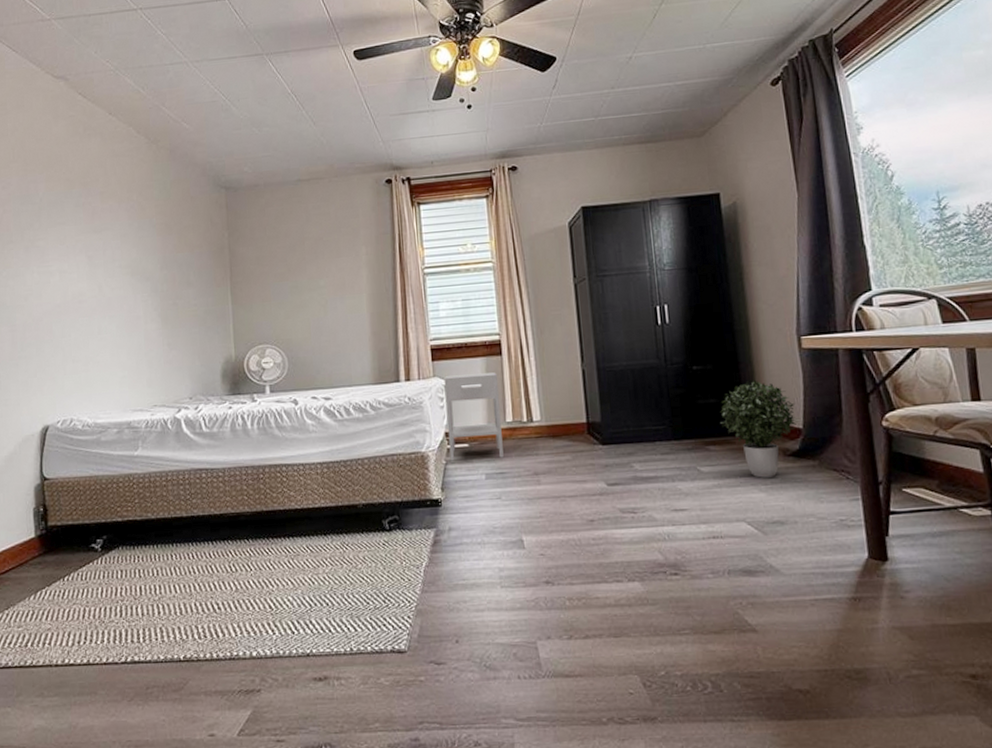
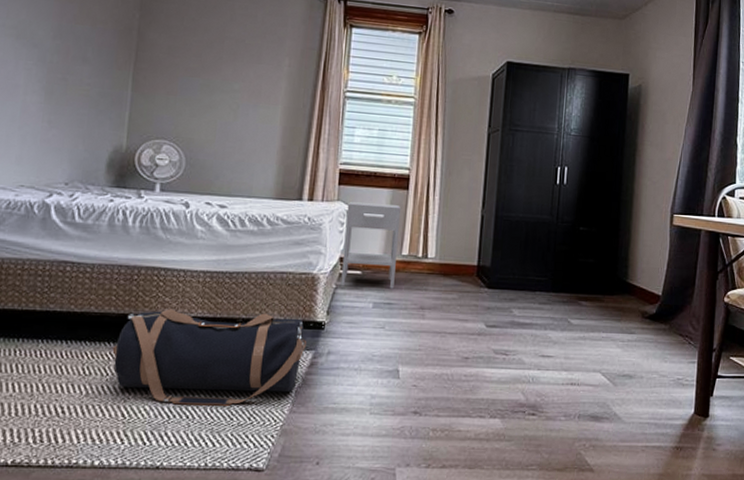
duffel bag: none [252,496,427,593] -> present [112,309,306,406]
potted plant: present [719,379,796,478] -> none [594,246,658,335]

